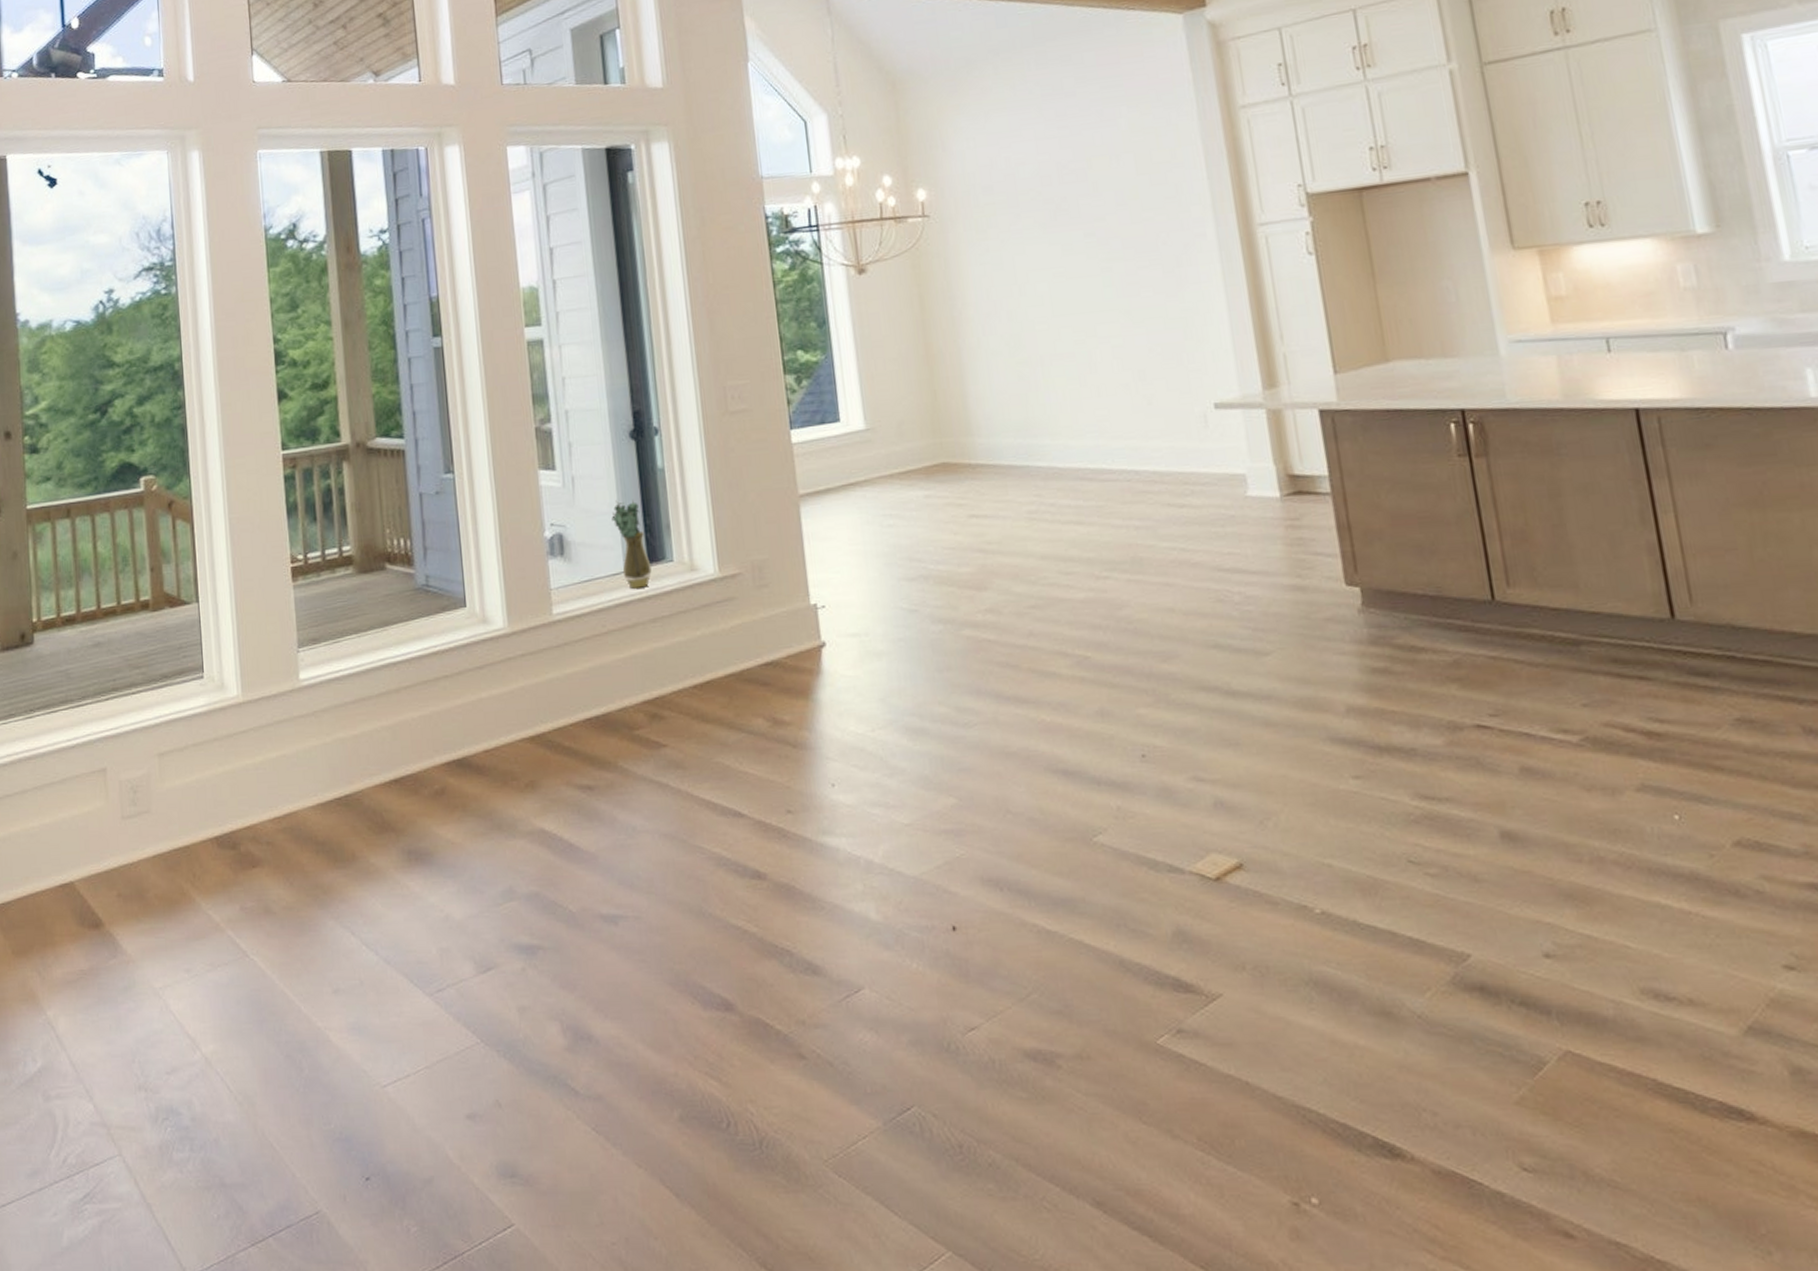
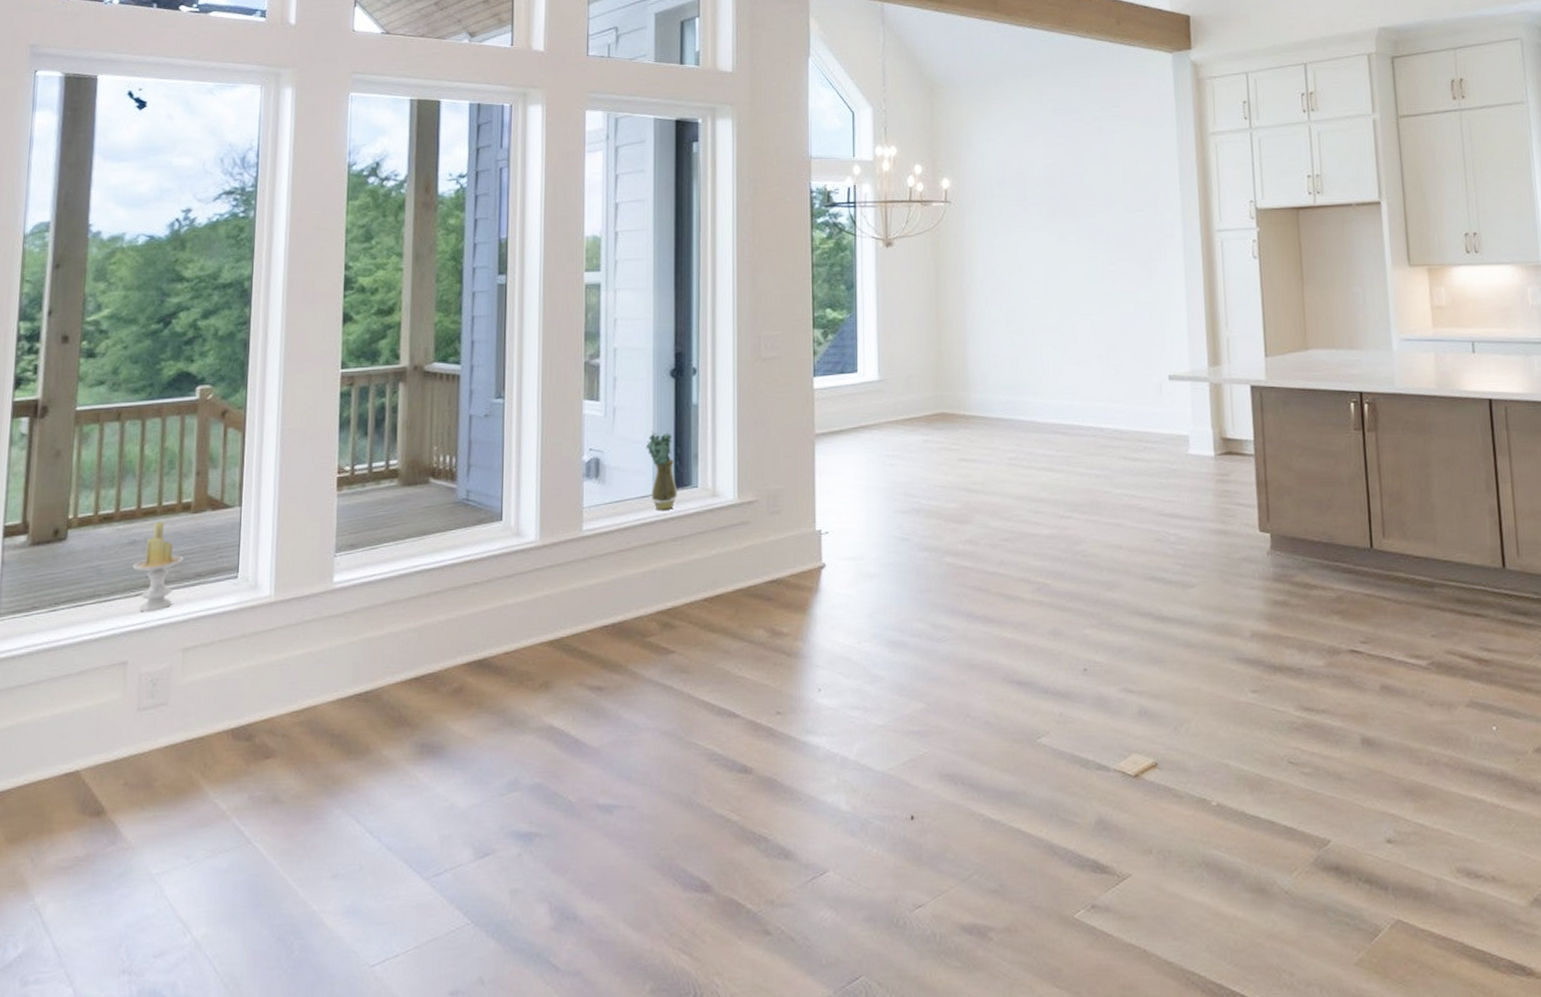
candle: none [99,621,148,717] -> present [132,521,184,612]

